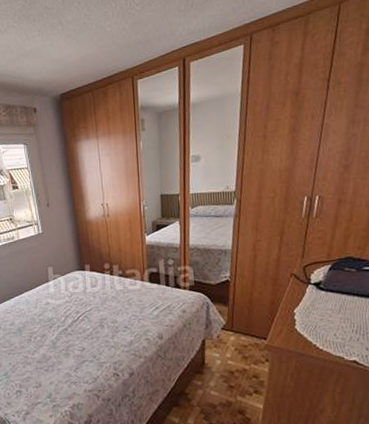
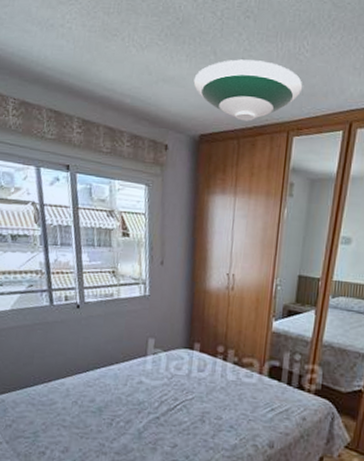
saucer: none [47,21,139,76] -> present [193,59,303,121]

